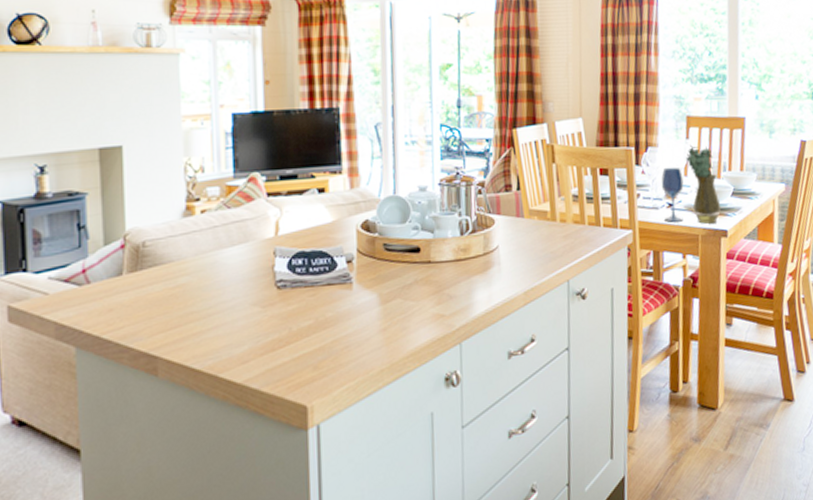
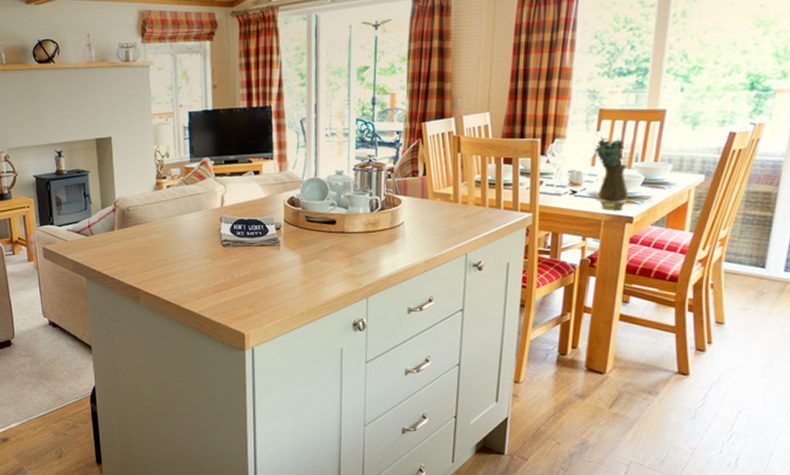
wineglass: present [661,167,684,222] -> none [566,157,590,208]

